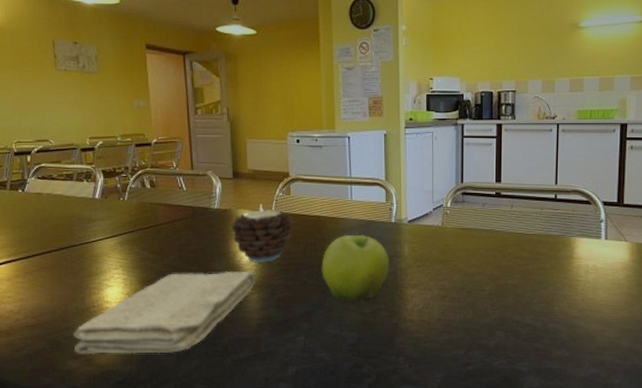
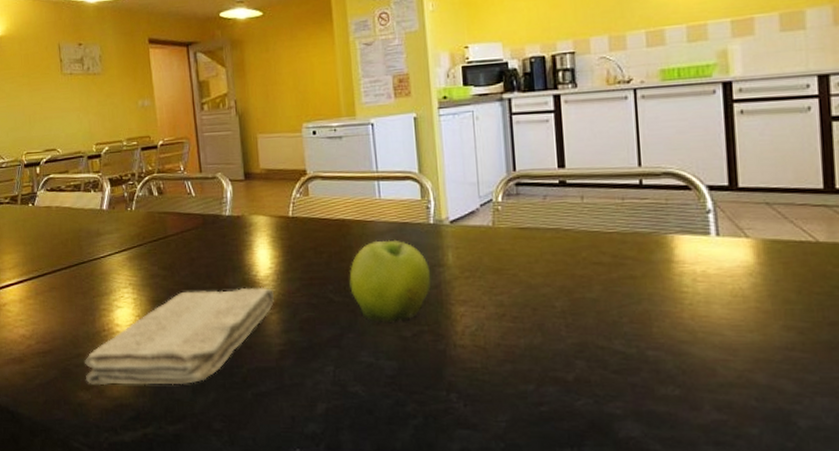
candle: present [231,204,294,263] -> none [244,208,314,278]

